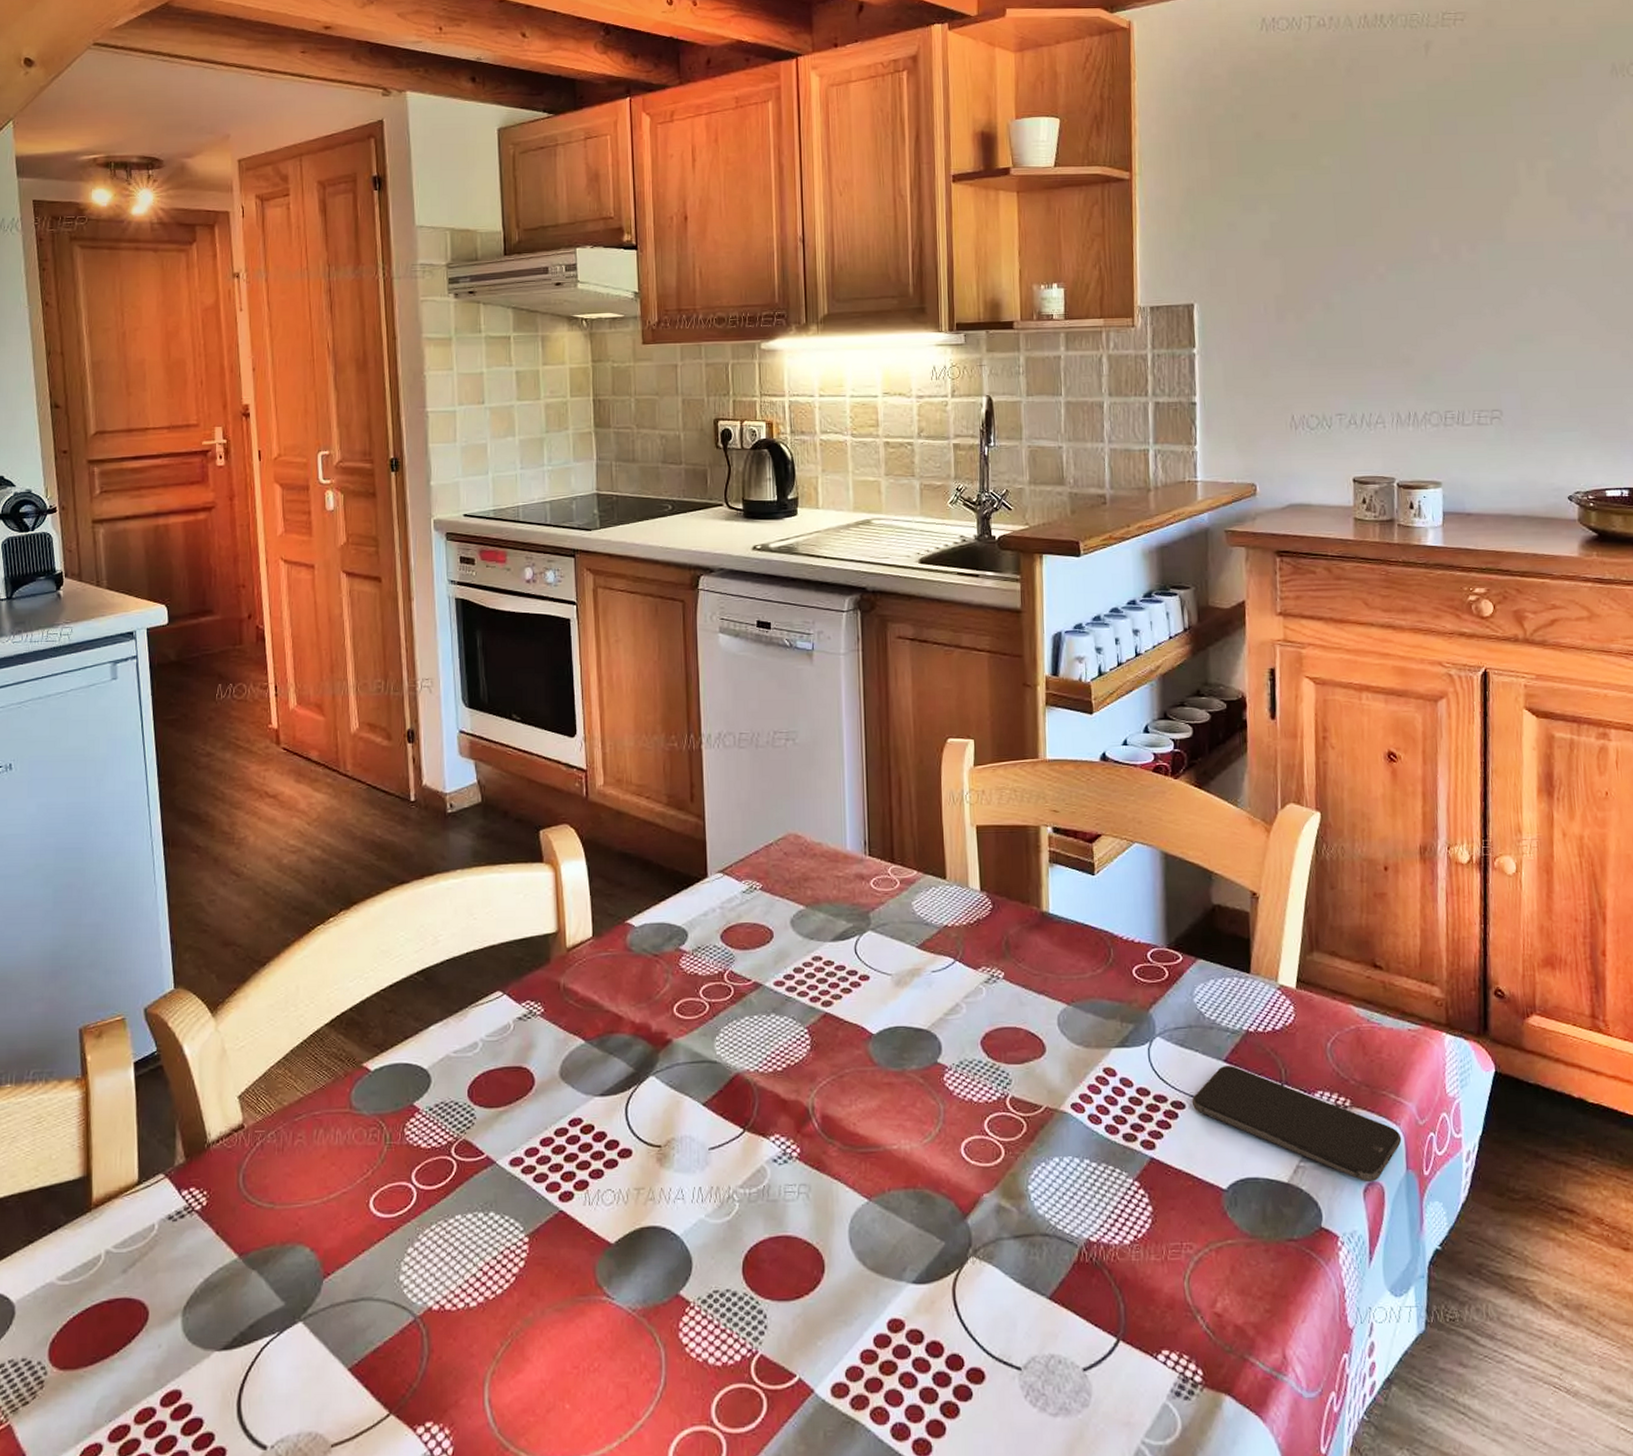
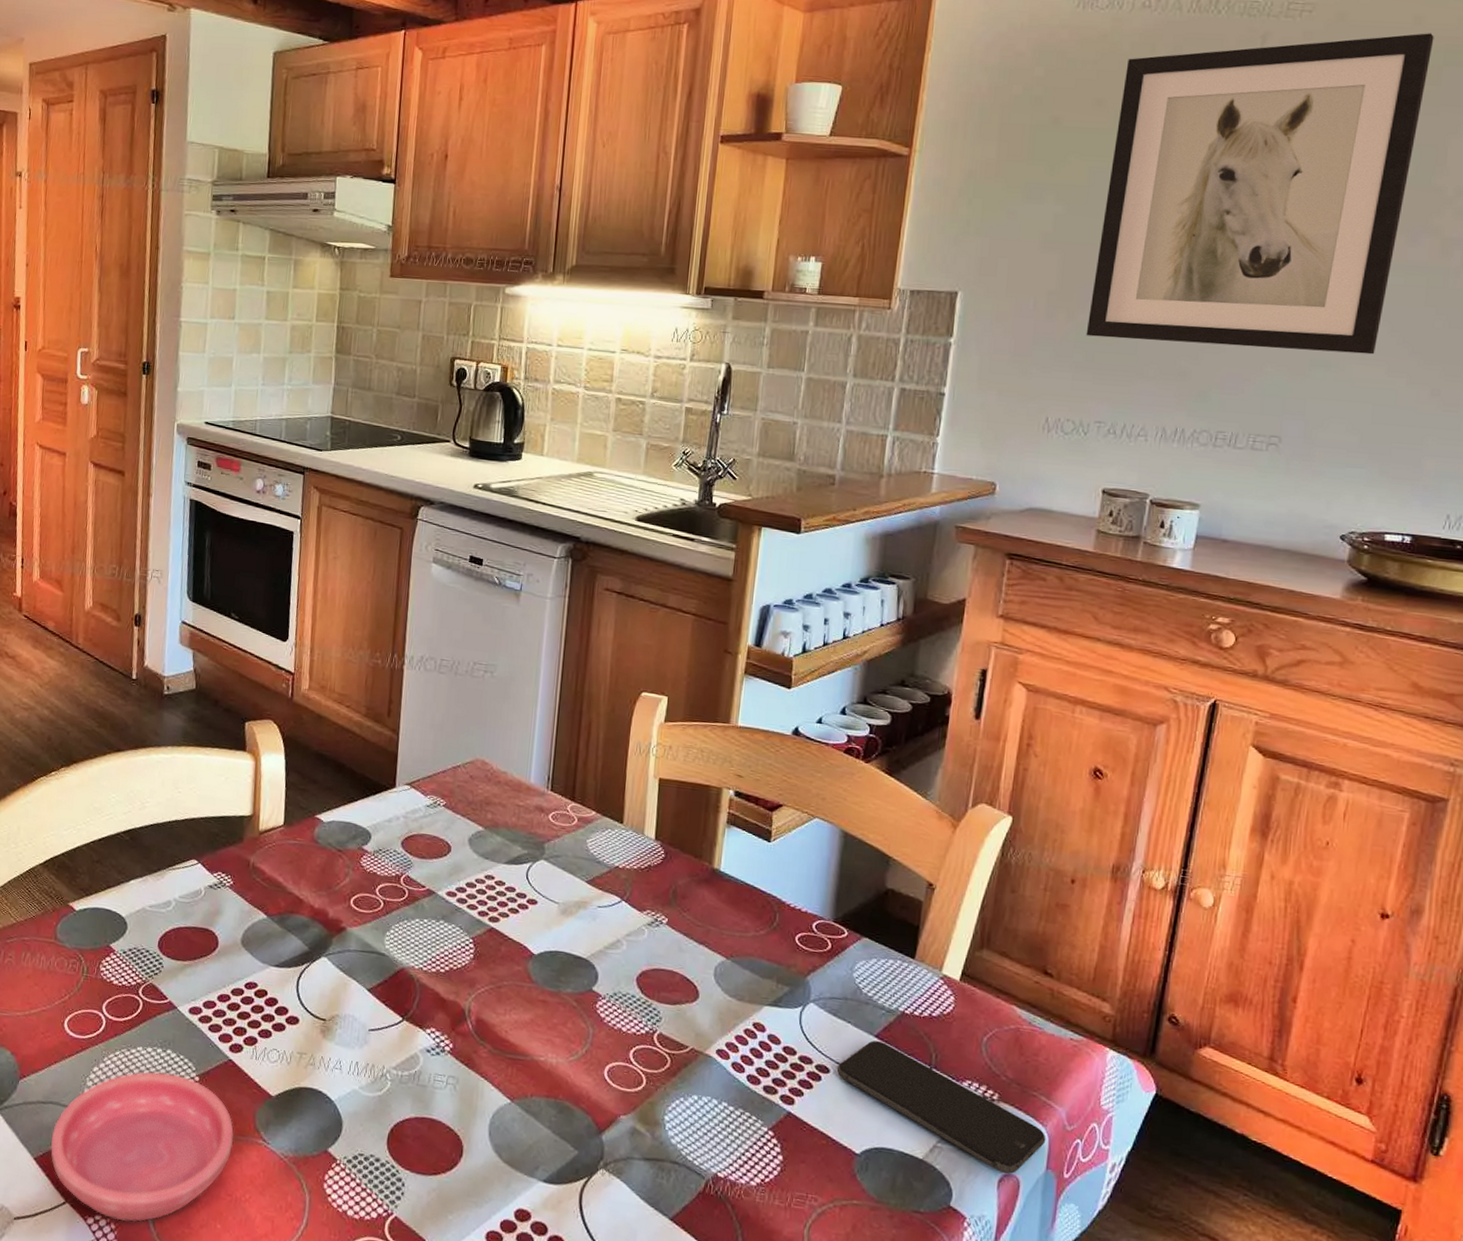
saucer: none [366,1239,574,1423] -> present [50,1071,234,1222]
wall art: none [1312,32,1570,334] -> present [1086,33,1434,355]

